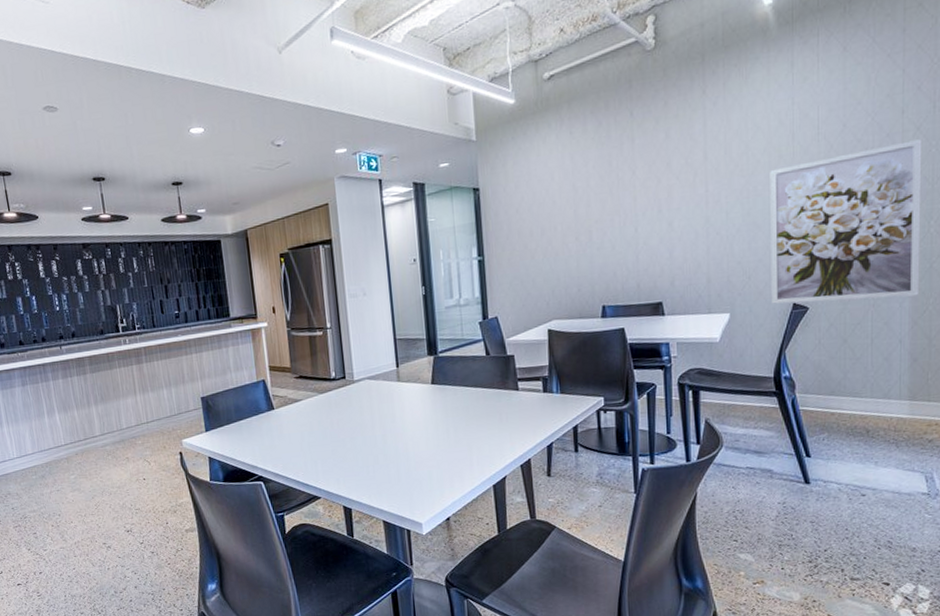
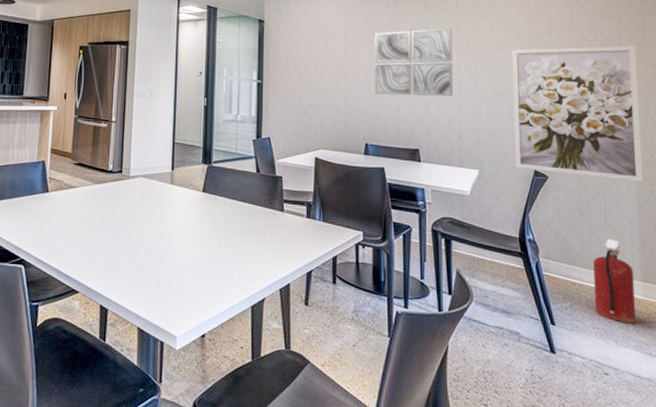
wall art: none [607,157,701,250] -> present [375,27,454,97]
fire extinguisher: none [855,362,901,445] -> present [593,239,637,324]

